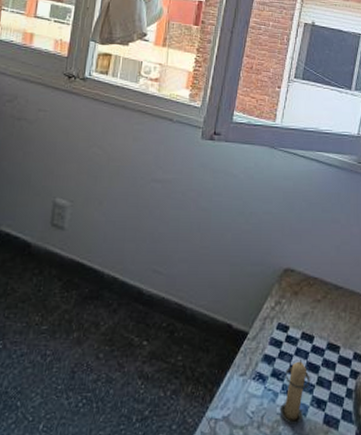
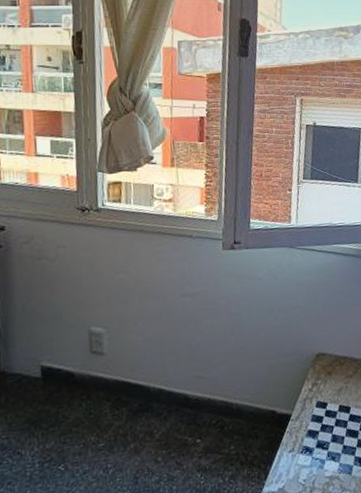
candle: present [279,359,311,425] -> none [327,428,352,484]

